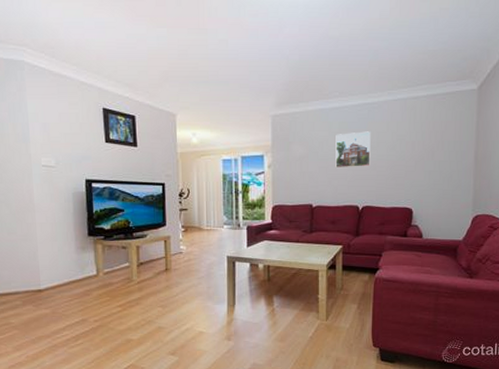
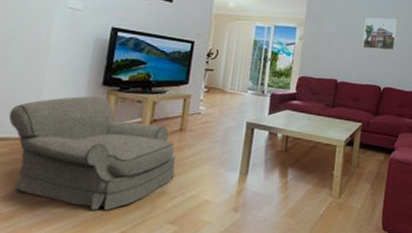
armchair: none [14,247,168,348] -> present [8,96,176,210]

